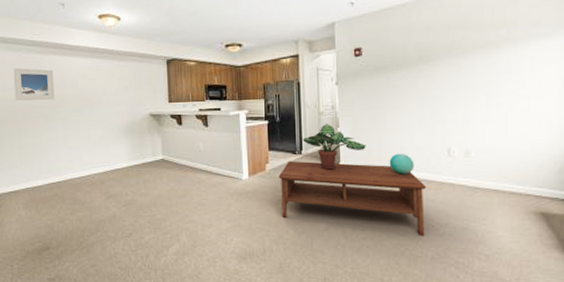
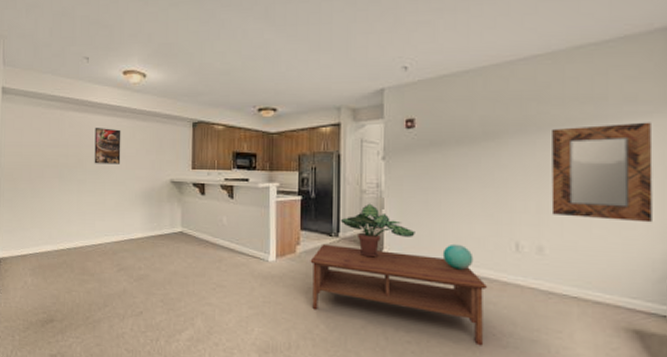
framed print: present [13,67,55,101] -> none [30,123,72,160]
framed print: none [75,69,102,103] -> present [94,128,121,164]
home mirror: none [474,42,553,125] -> present [551,122,653,223]

